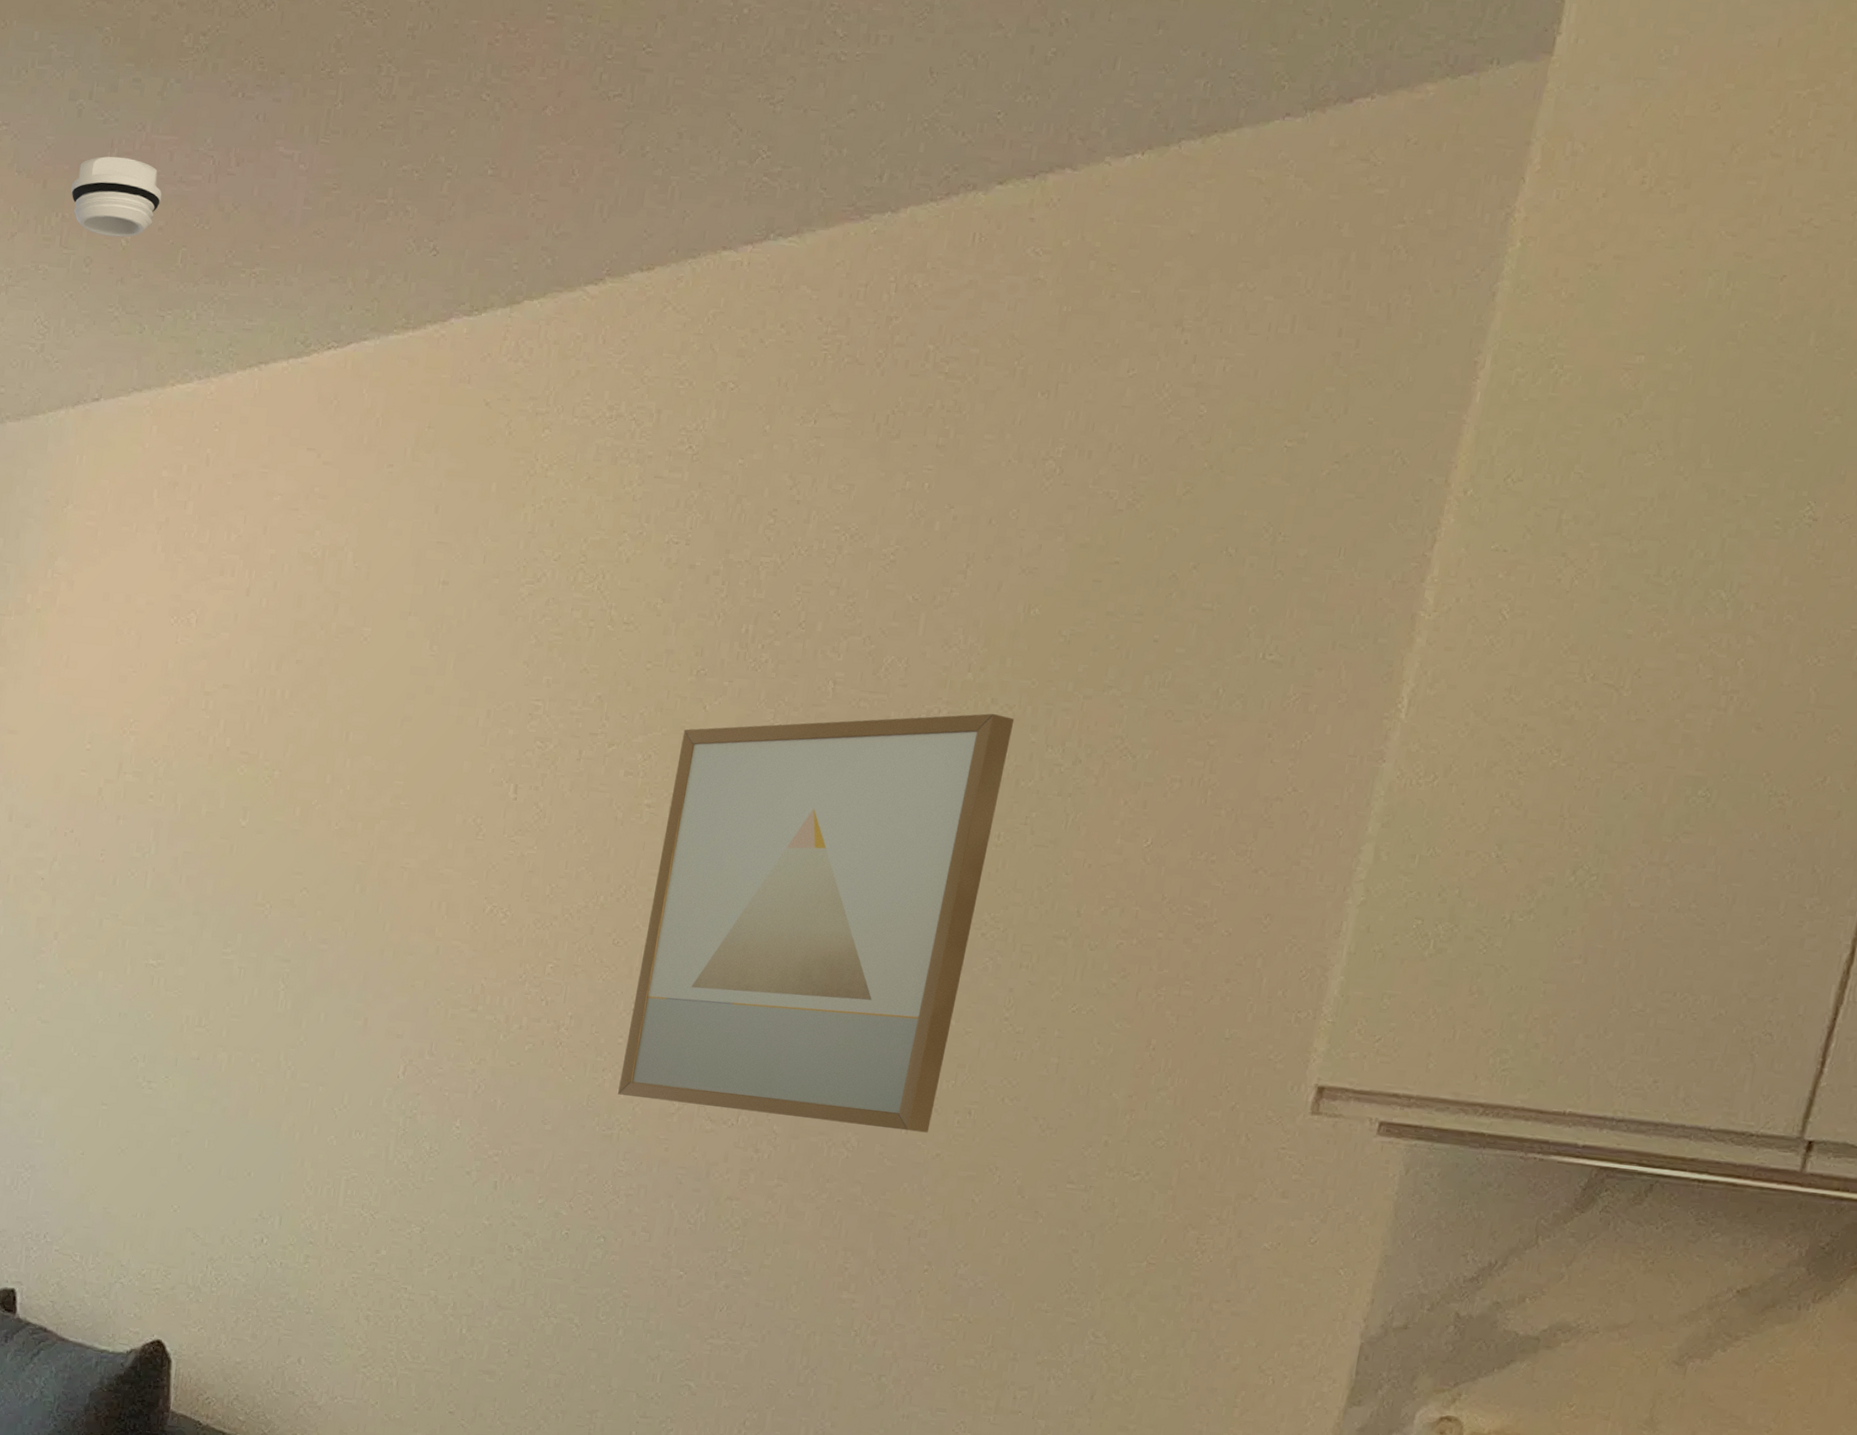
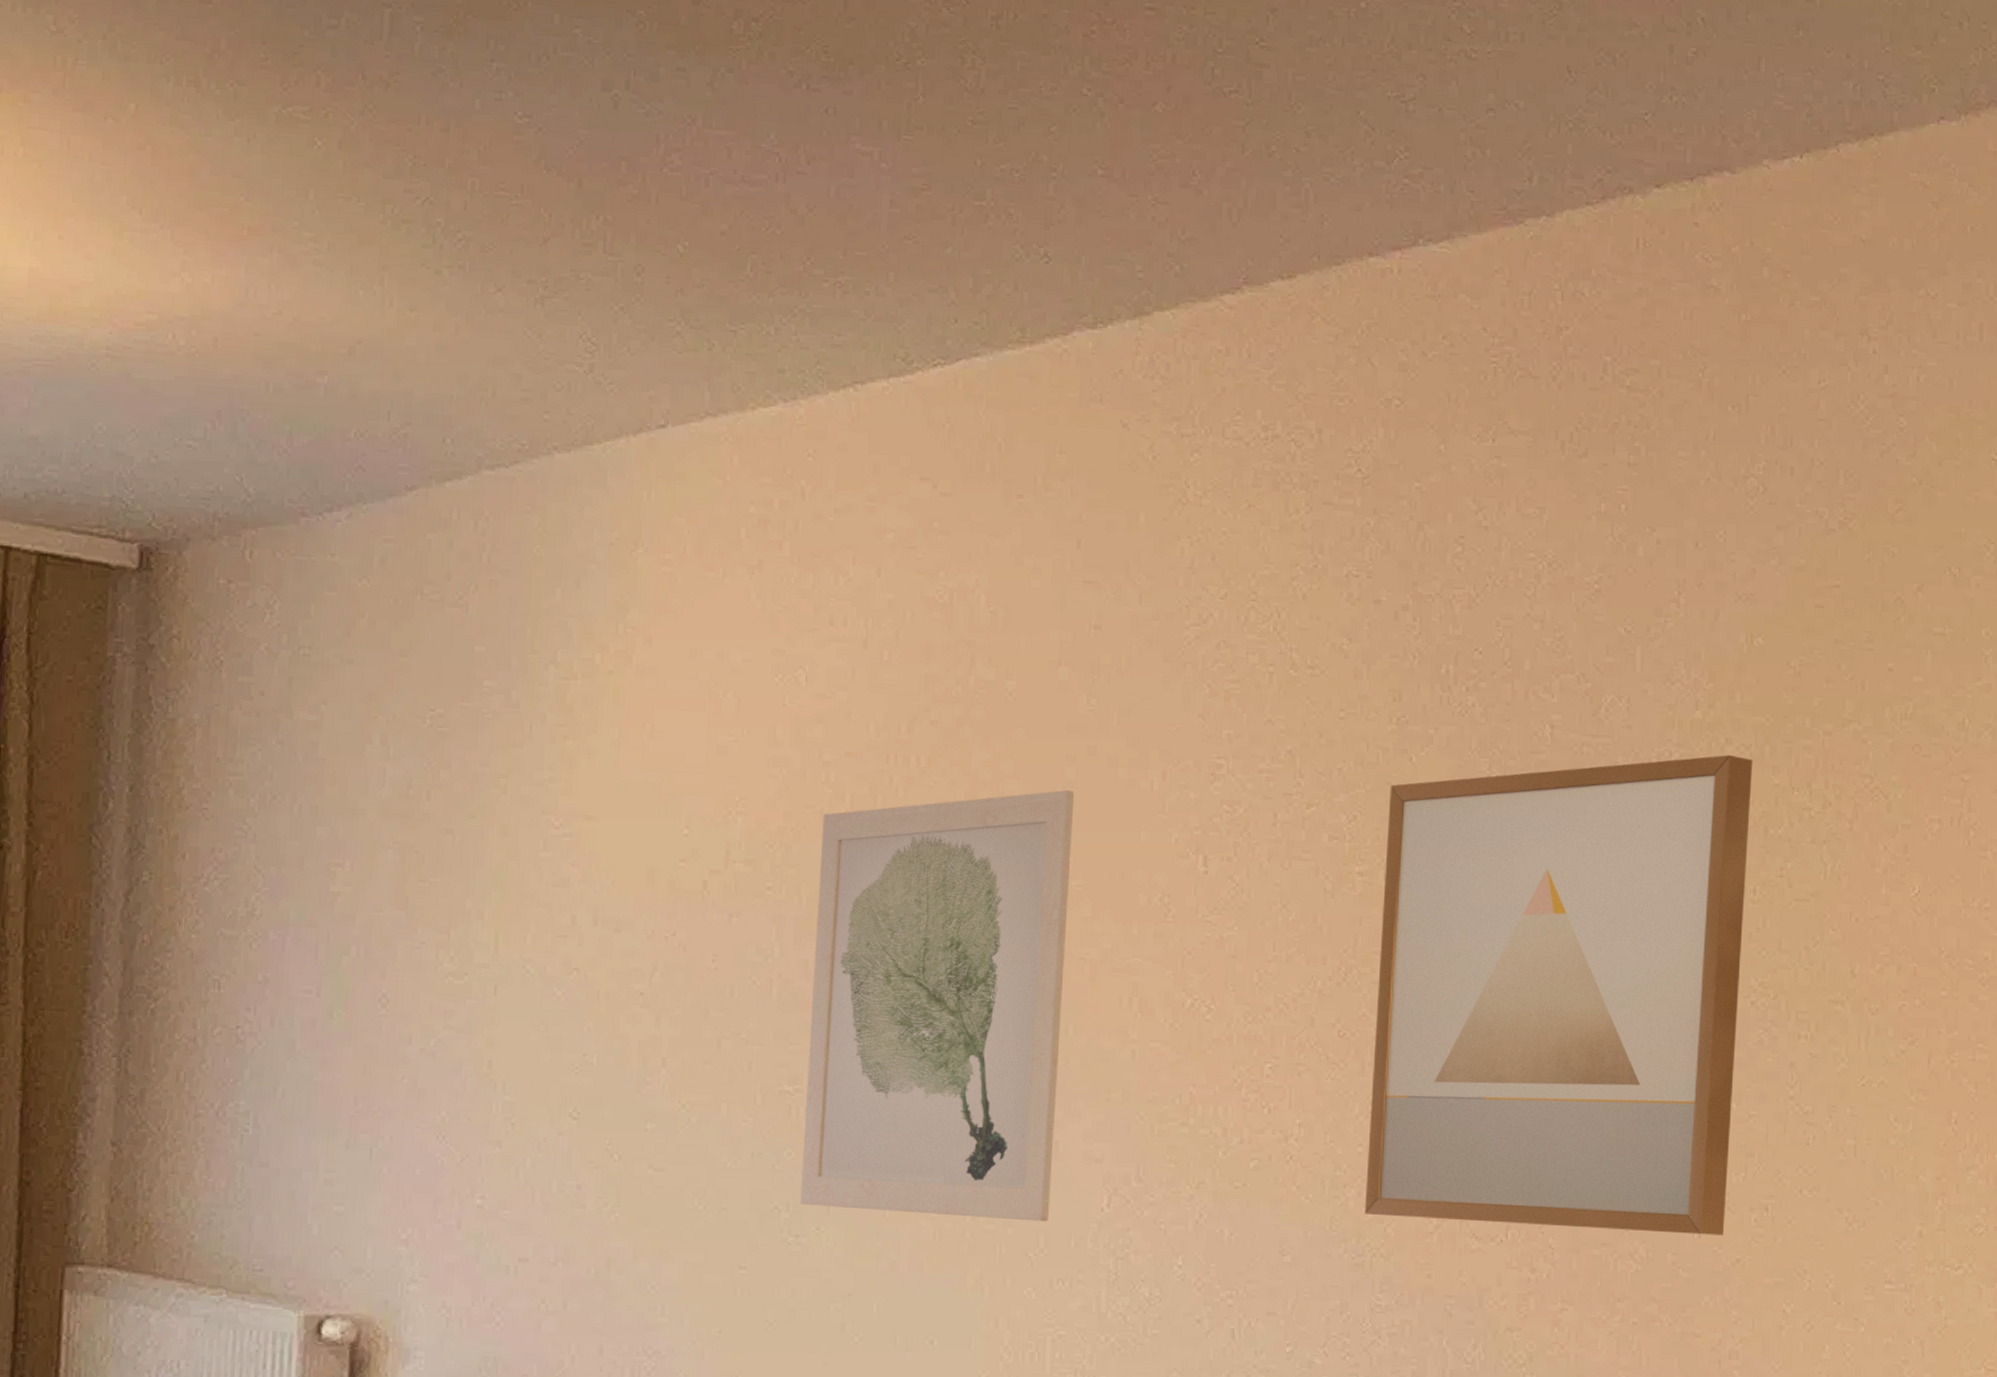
smoke detector: present [71,156,163,237] -> none [612,152,722,243]
wall art: none [154,723,411,1084] -> present [800,790,1075,1222]

